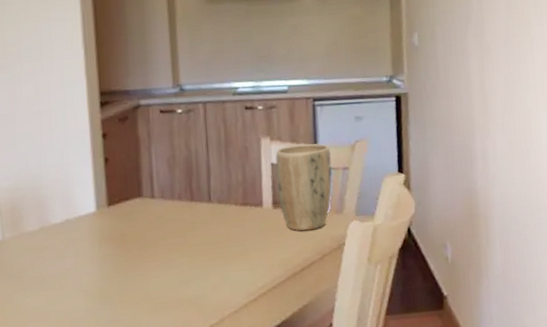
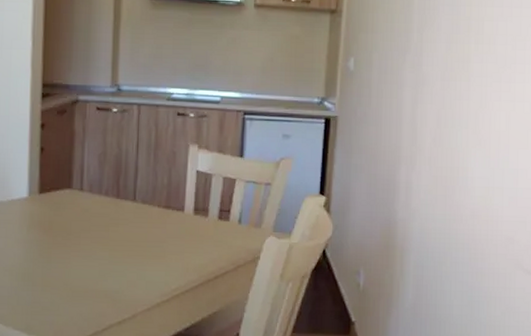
plant pot: present [275,144,333,231] -> none [200,156,256,241]

